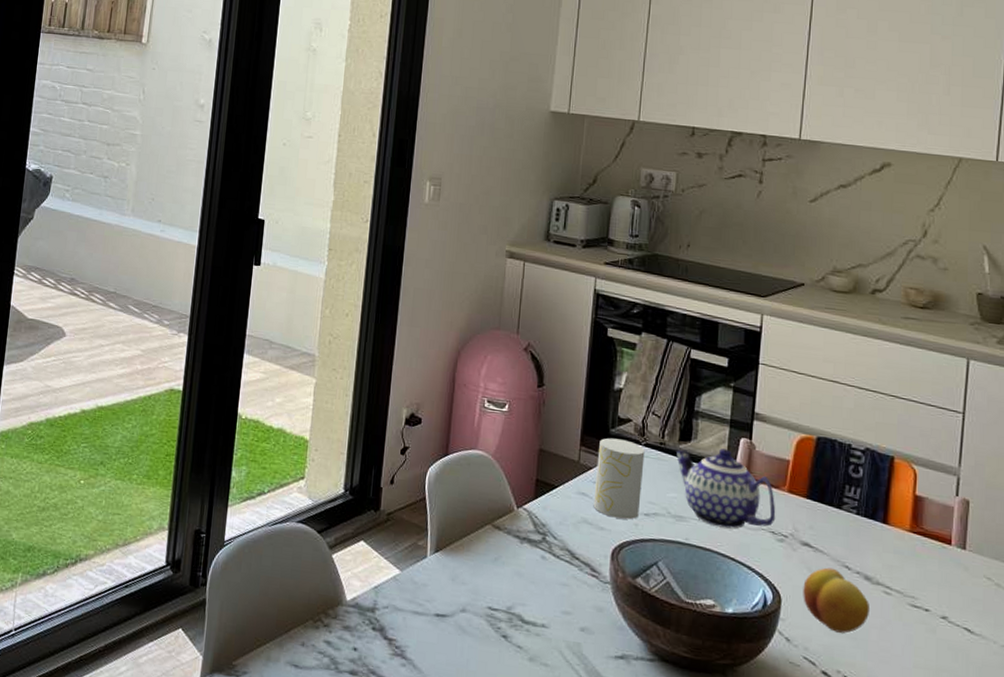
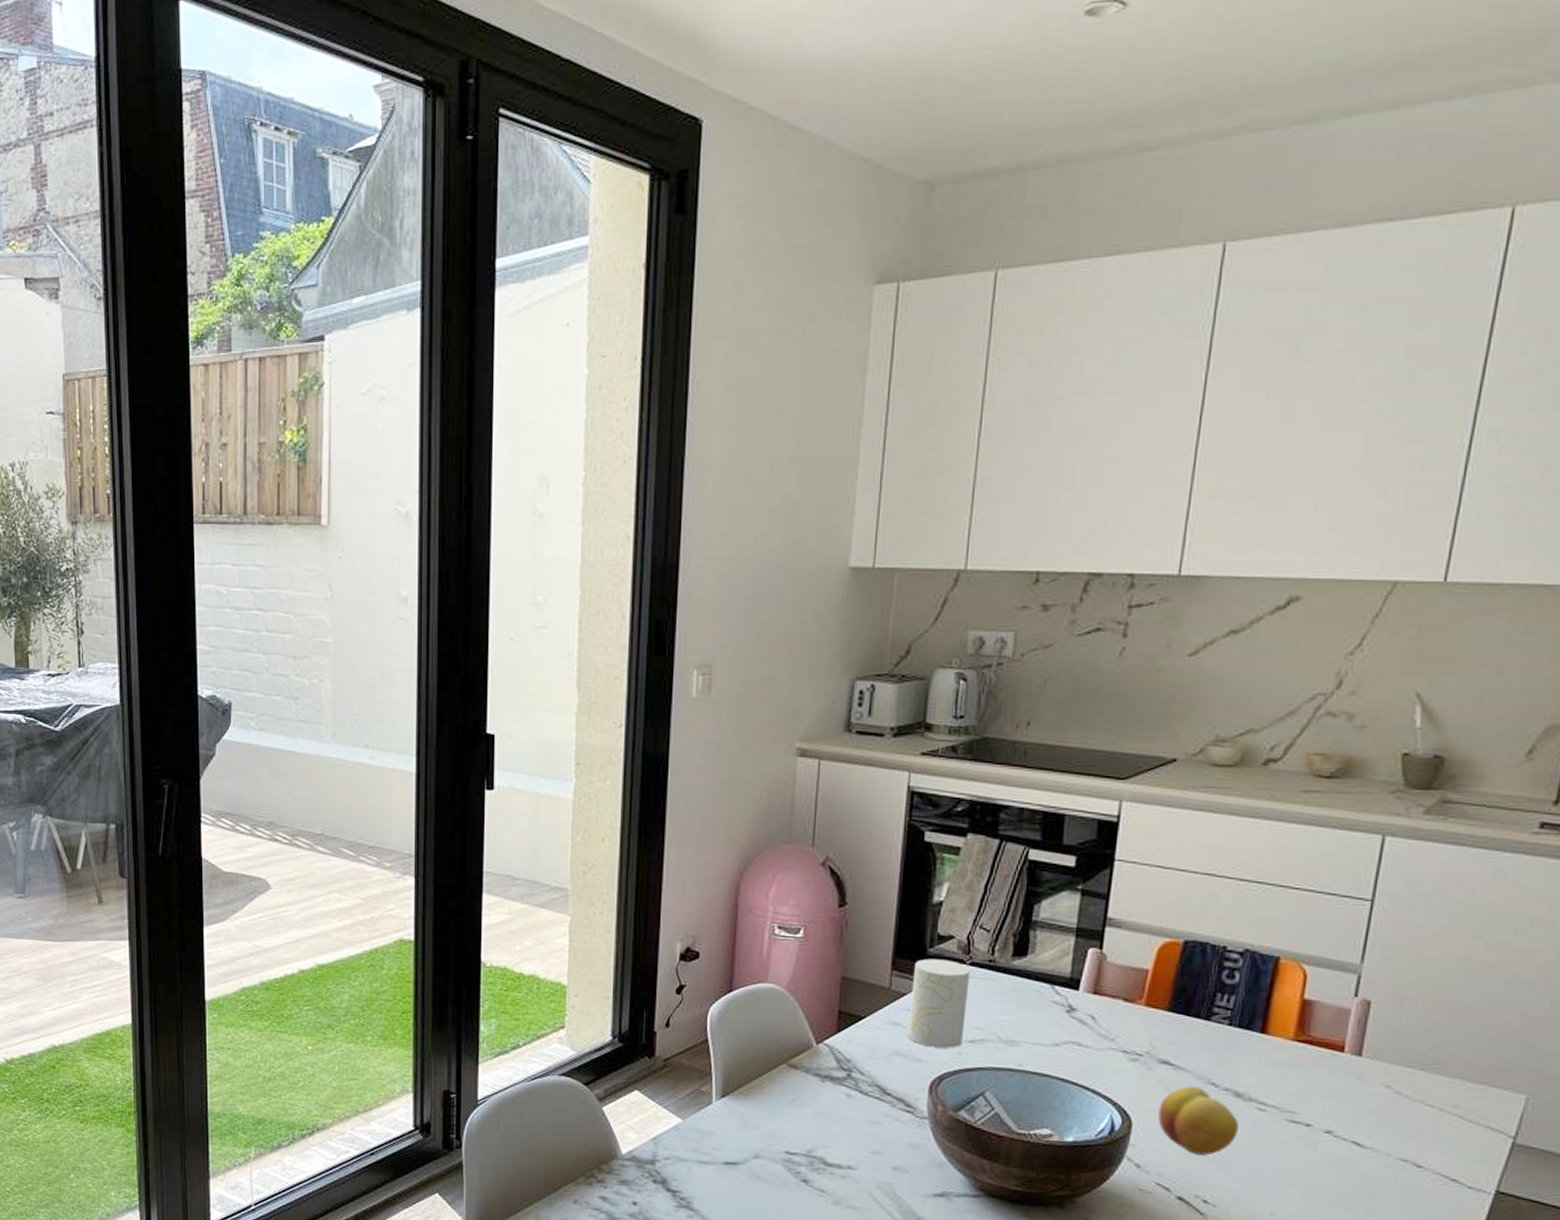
teapot: present [676,448,776,529] -> none [1009,962,1130,1051]

